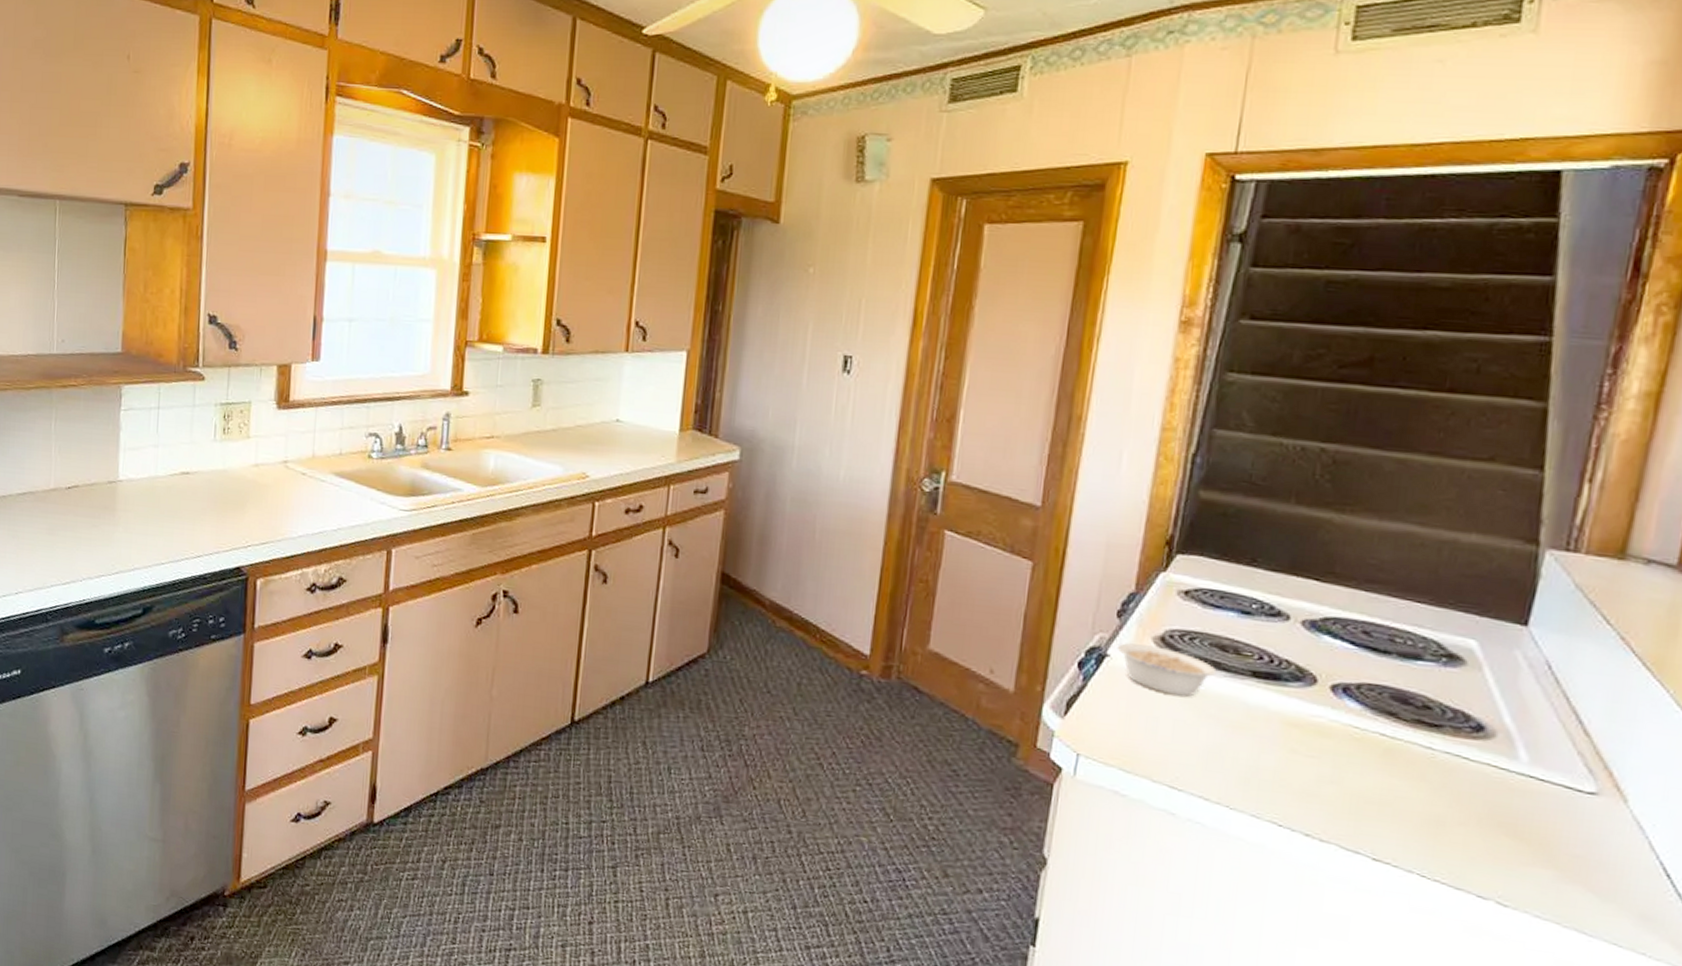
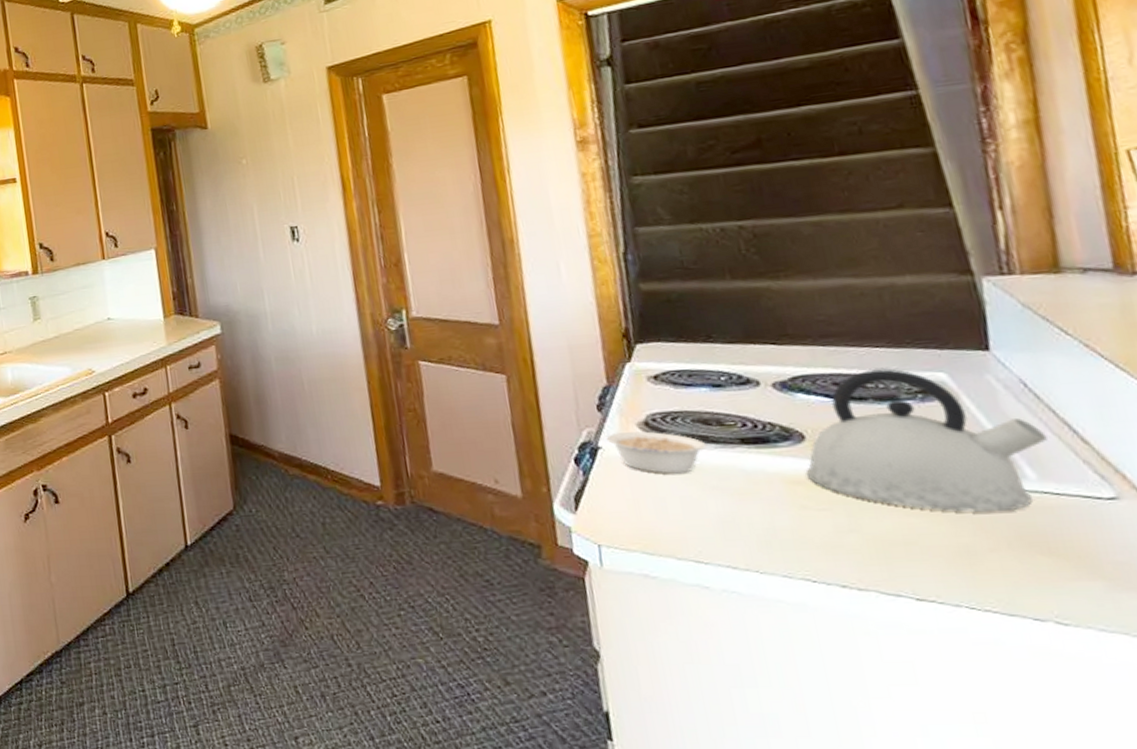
kettle: none [1306,623,1552,789] -> present [805,368,1048,513]

